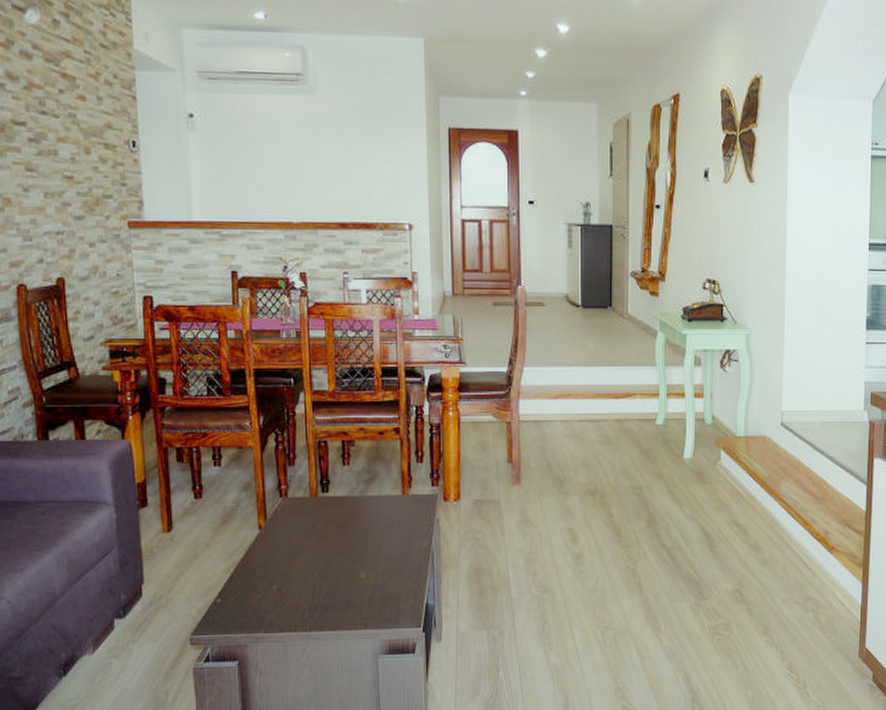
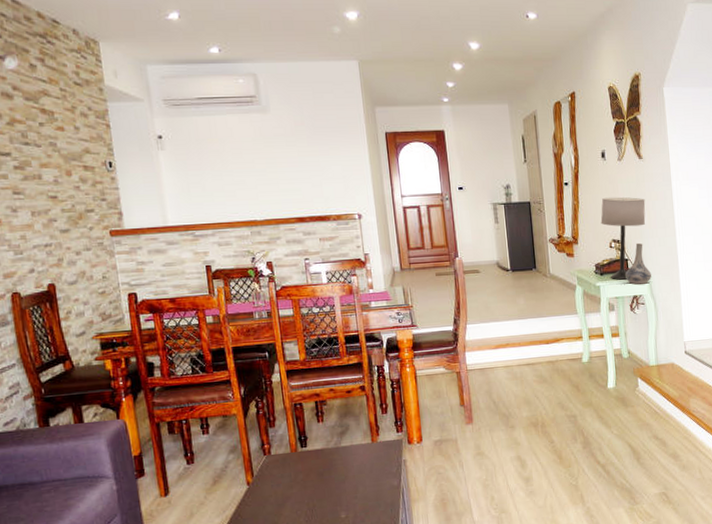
table lamp: none [695,227,752,329] -> present [600,196,646,280]
decorative vase: none [718,285,750,338] -> present [625,242,651,286]

